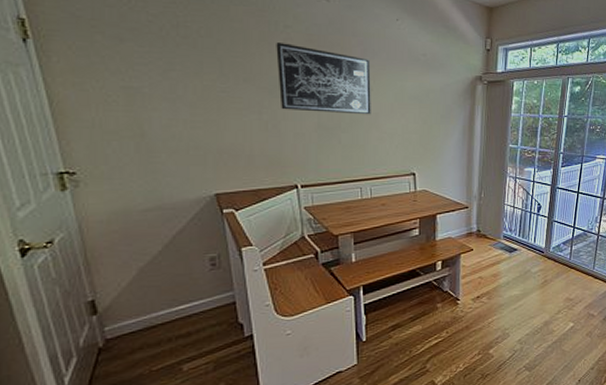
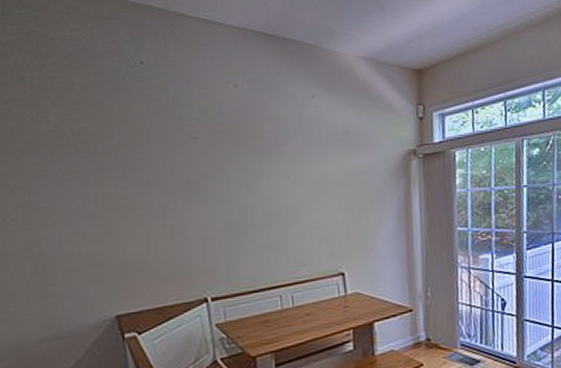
wall art: present [276,42,371,115] -> none [181,137,289,212]

